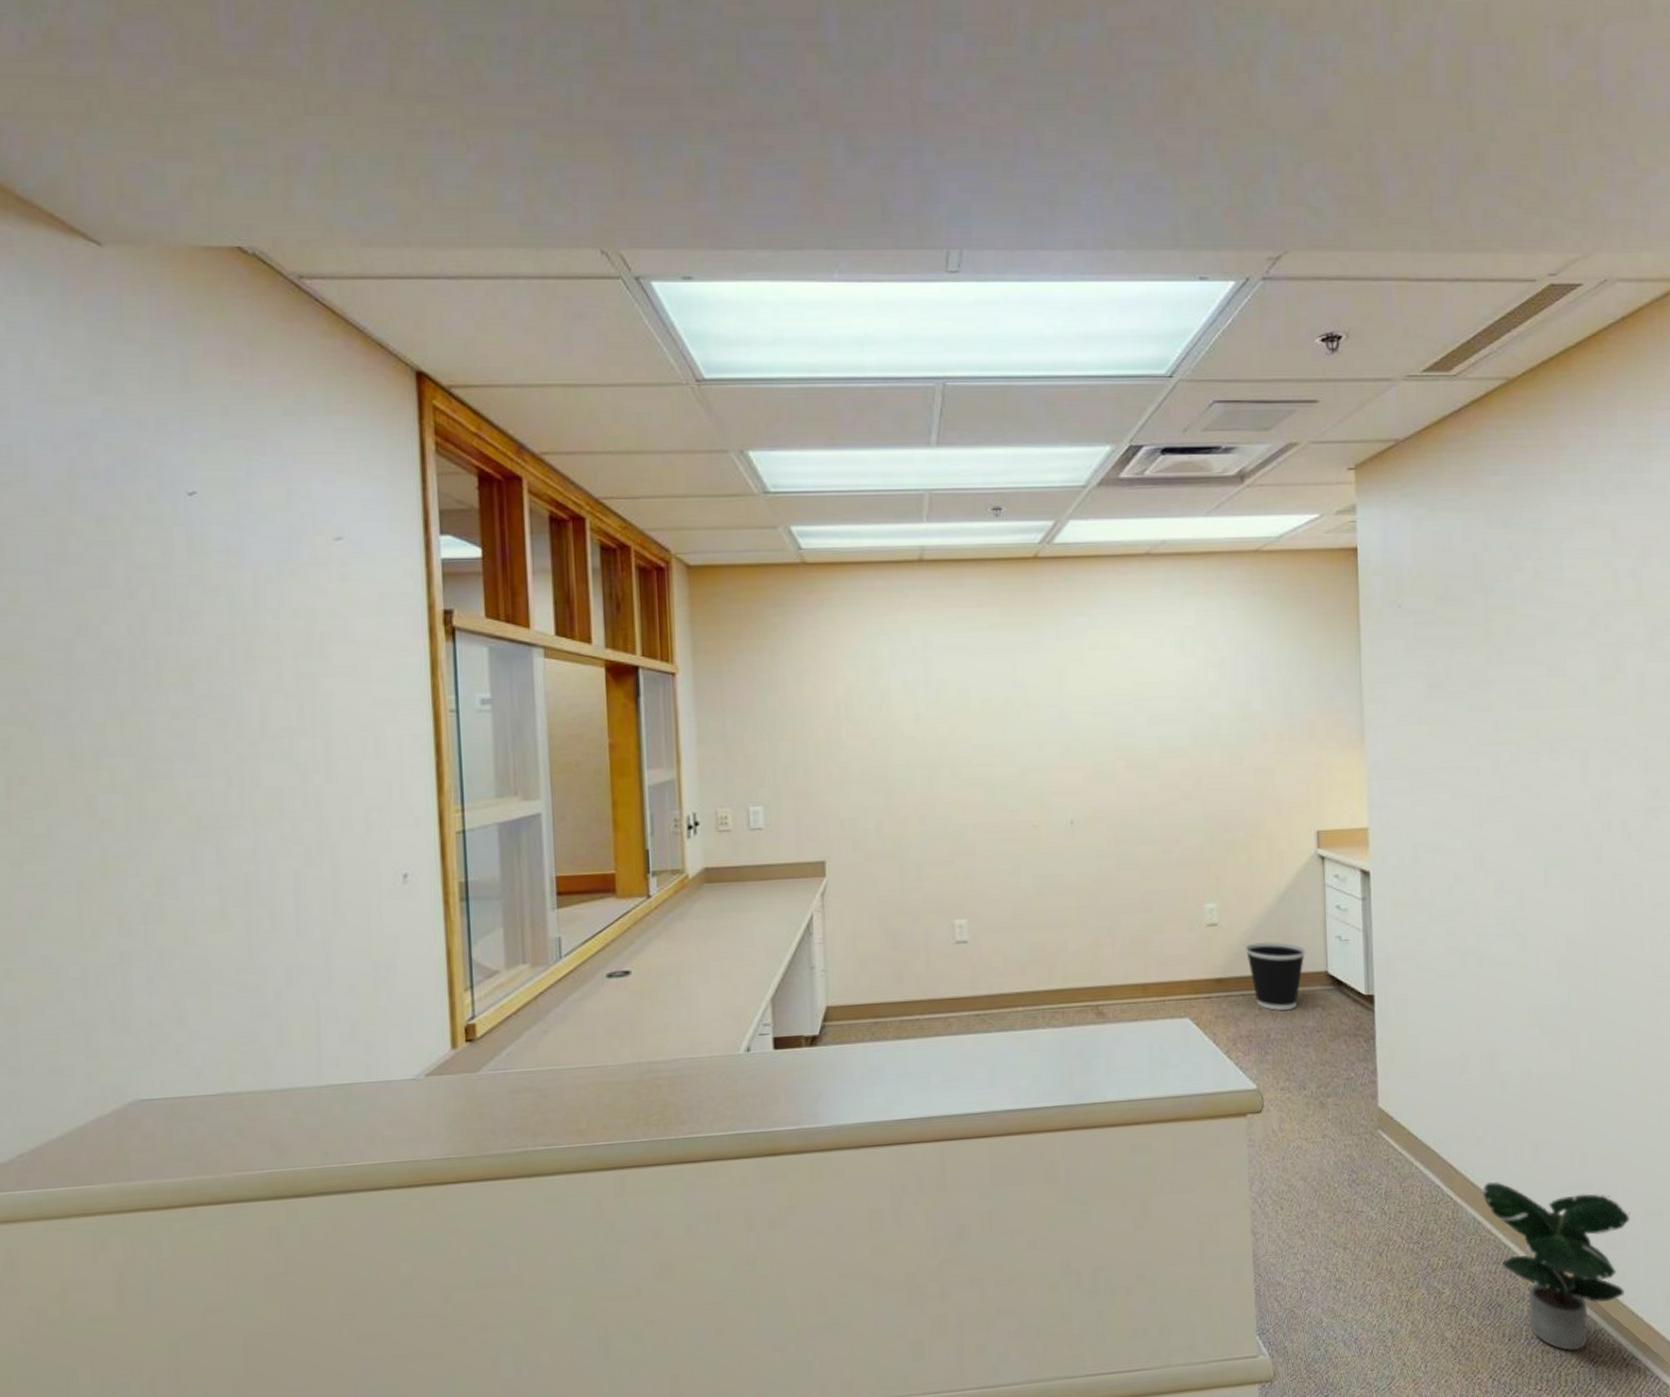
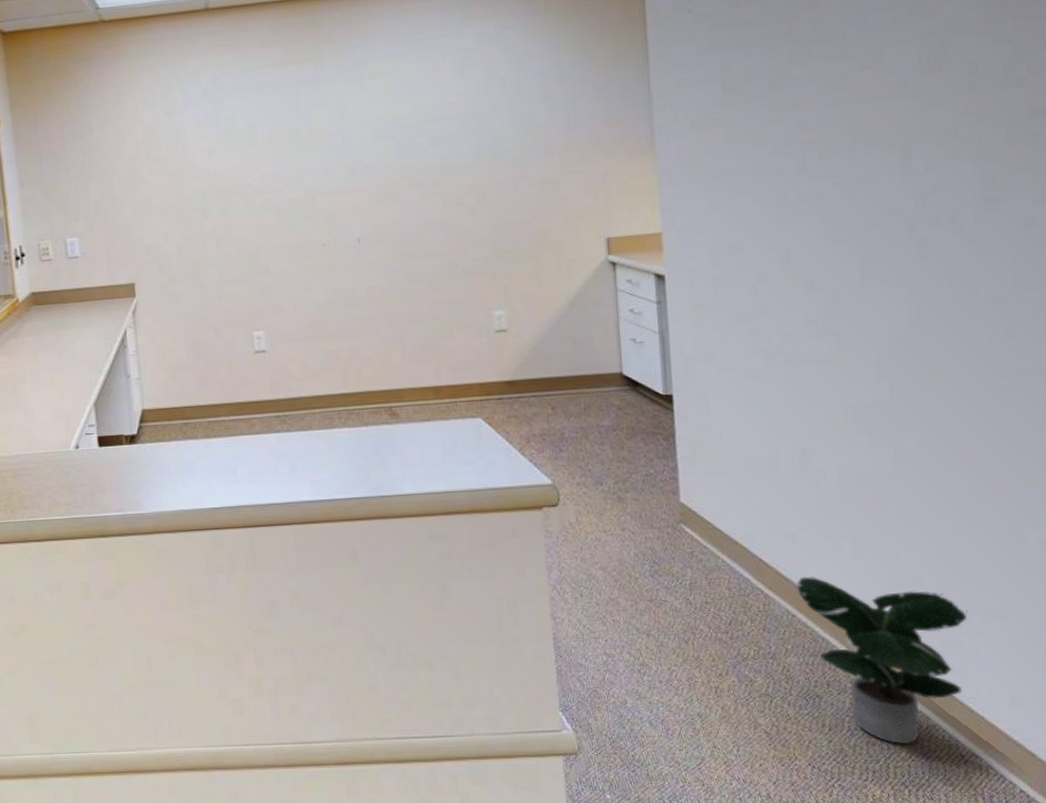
wastebasket: present [1245,941,1306,1011] -> none [535,345,599,410]

